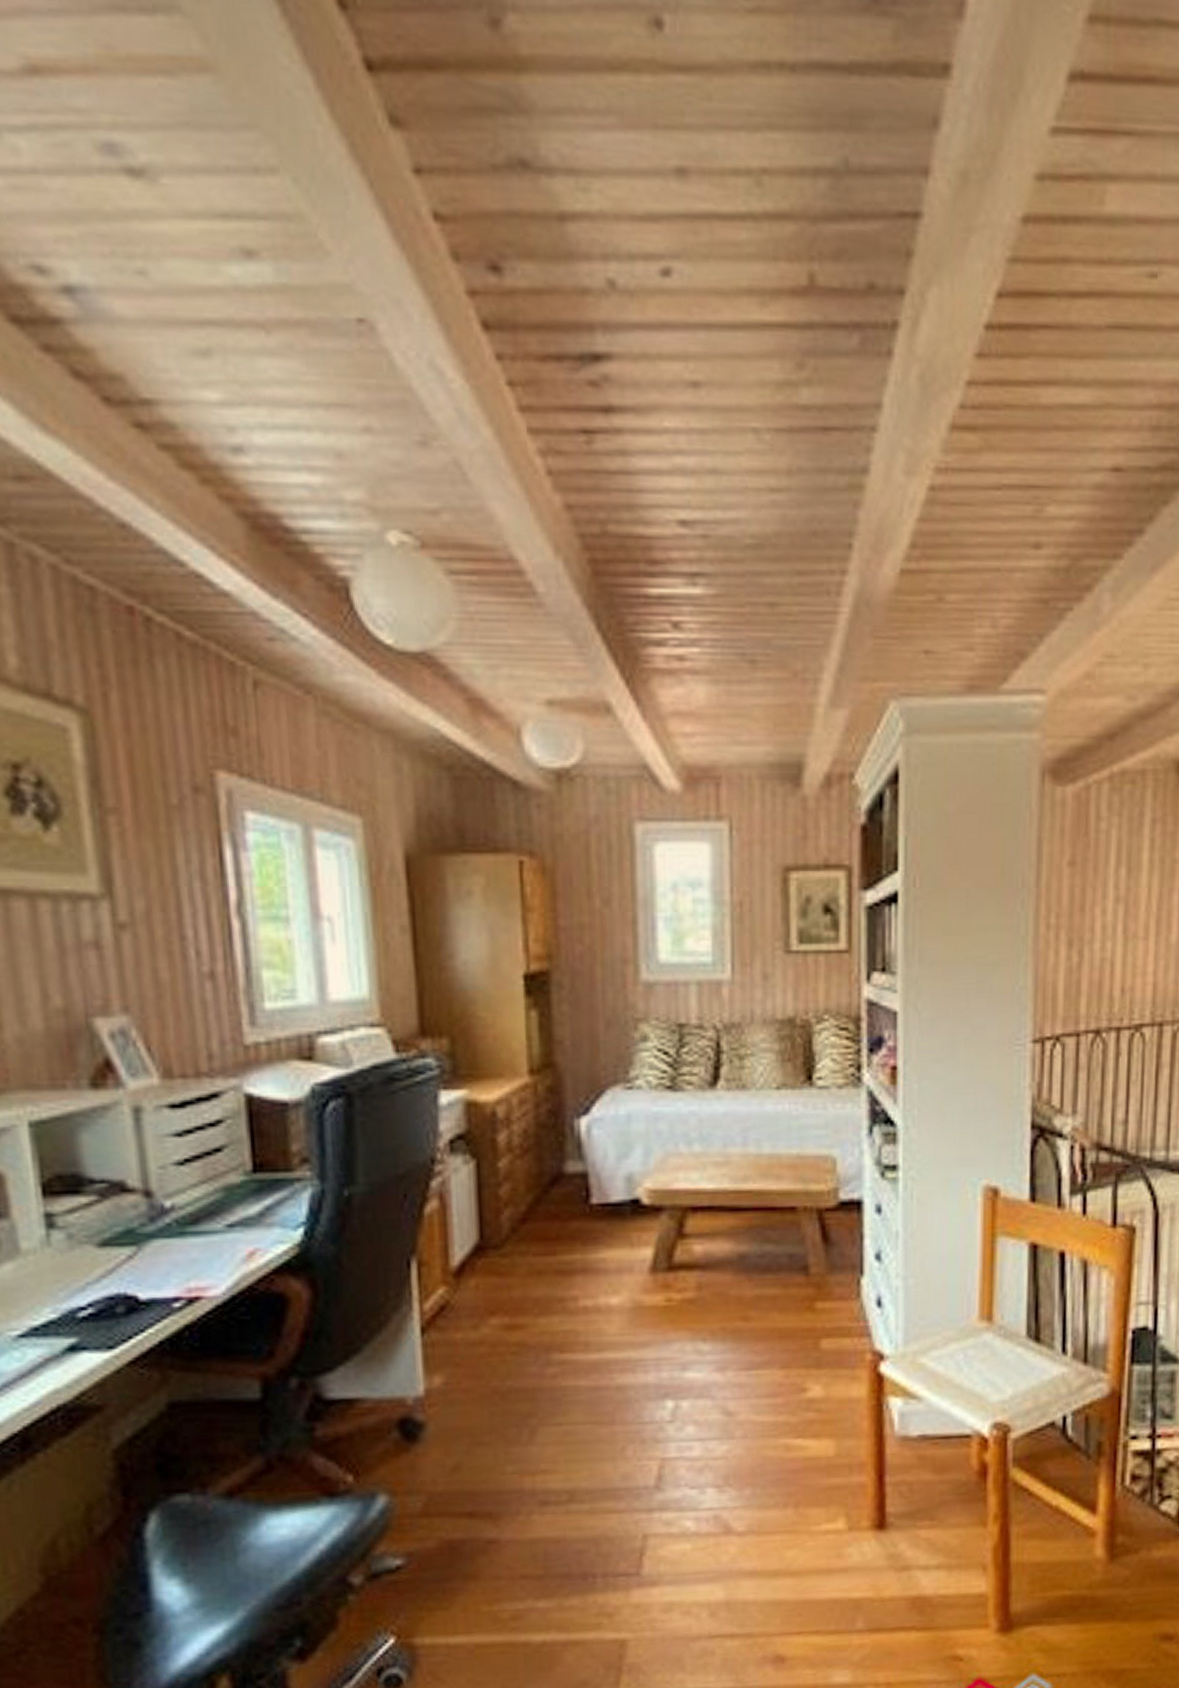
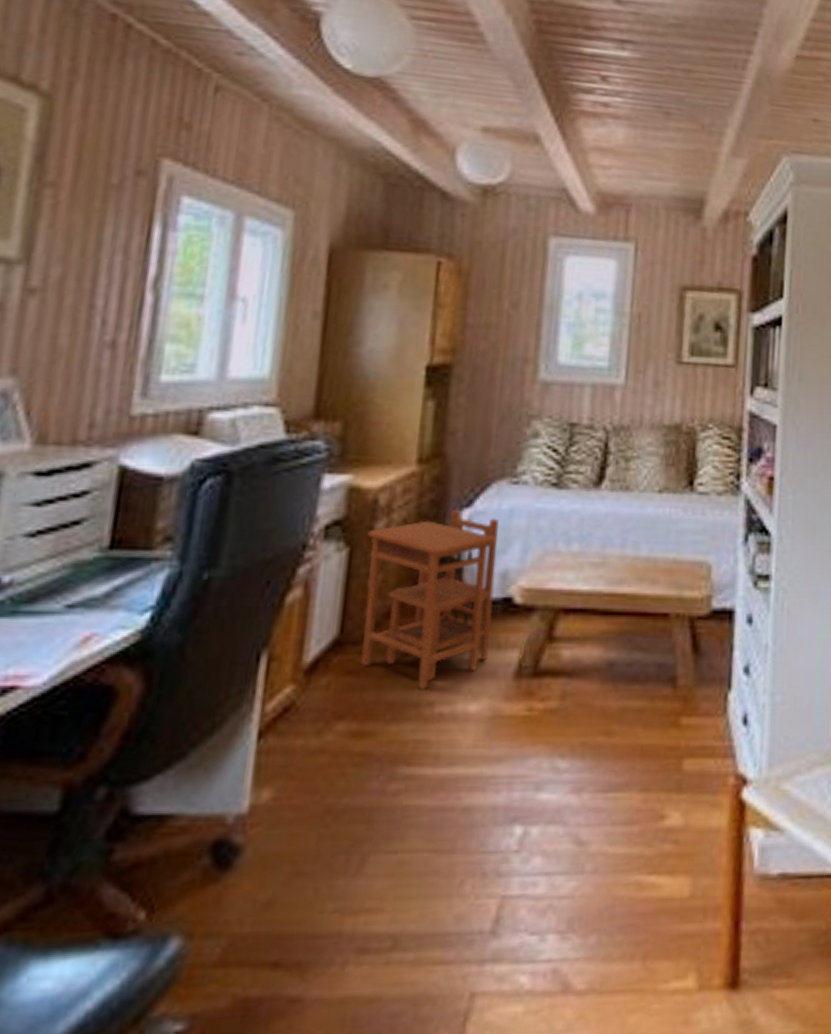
side table: none [491,1117,623,1287] -> present [361,509,499,690]

